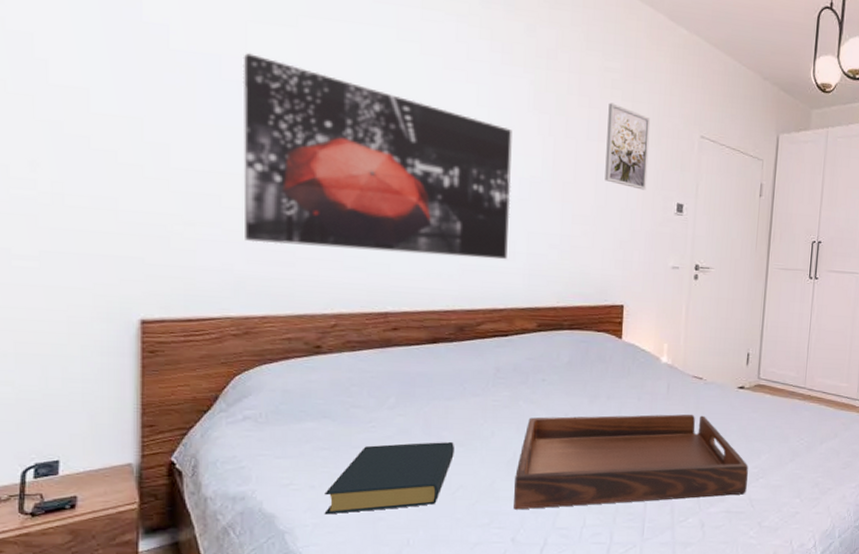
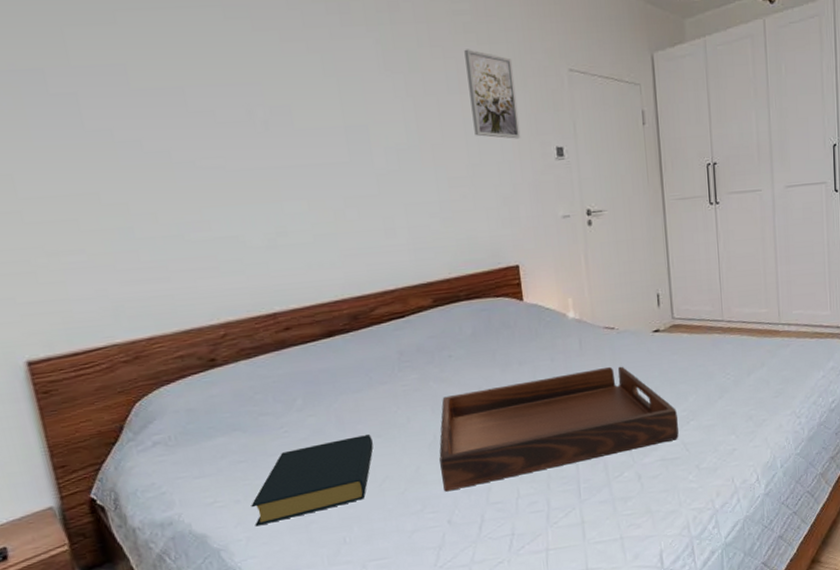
wall art: present [242,53,512,260] -> none [66,61,388,263]

